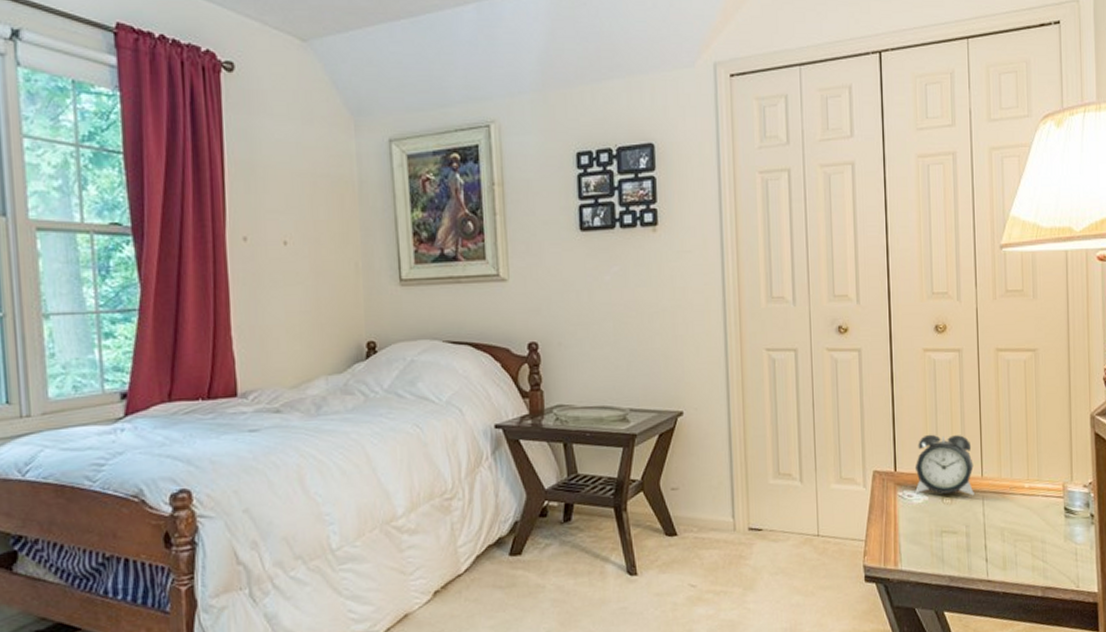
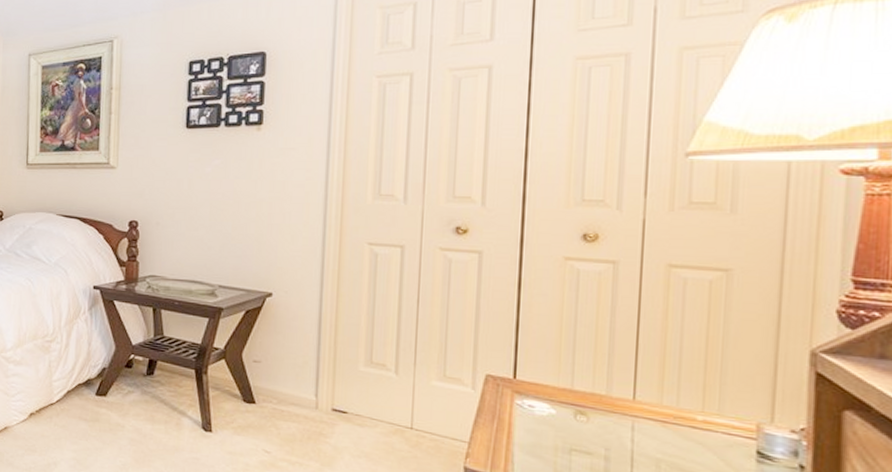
alarm clock: present [914,434,974,496] -> none [539,346,623,418]

